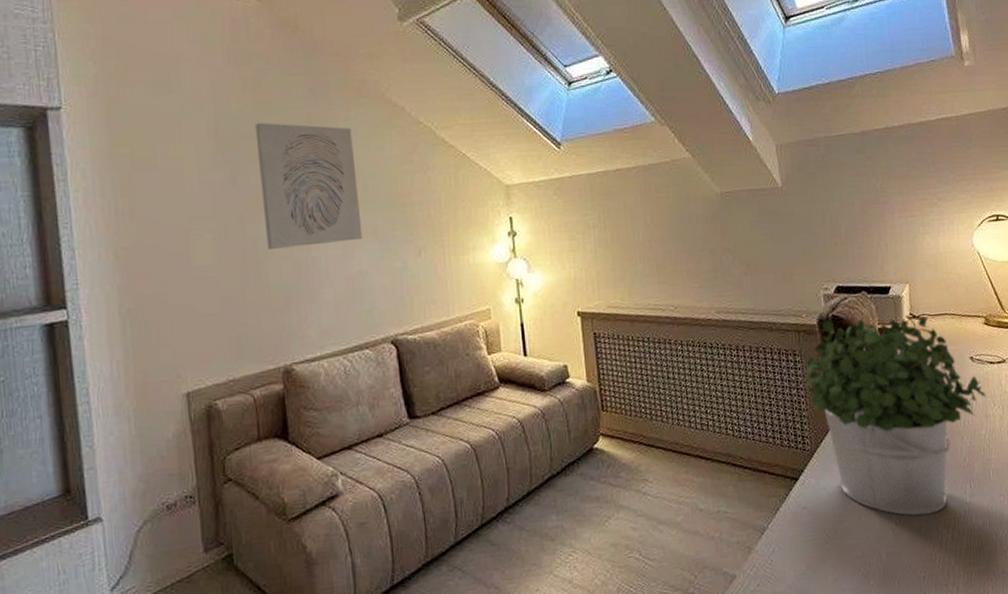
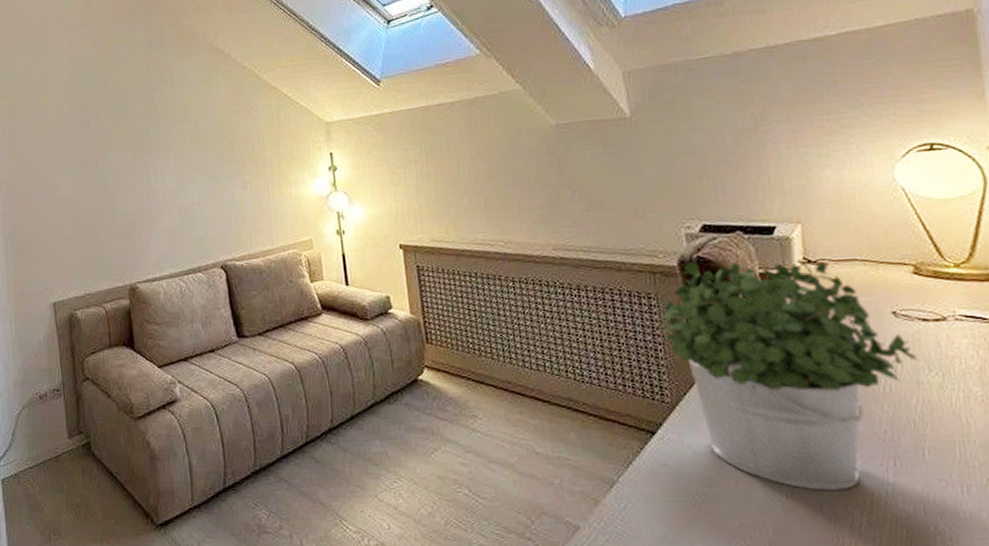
wall art: present [255,122,363,249] -> none [104,73,195,183]

